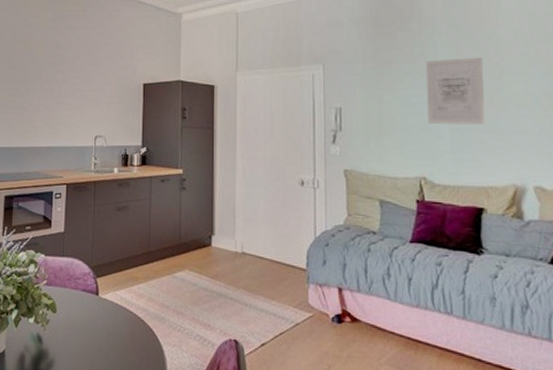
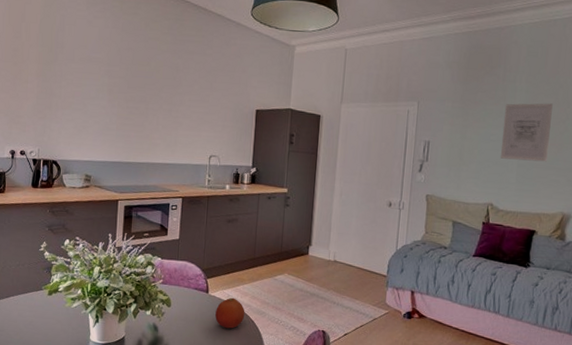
fruit: none [107,300,142,339] -> present [215,297,245,329]

